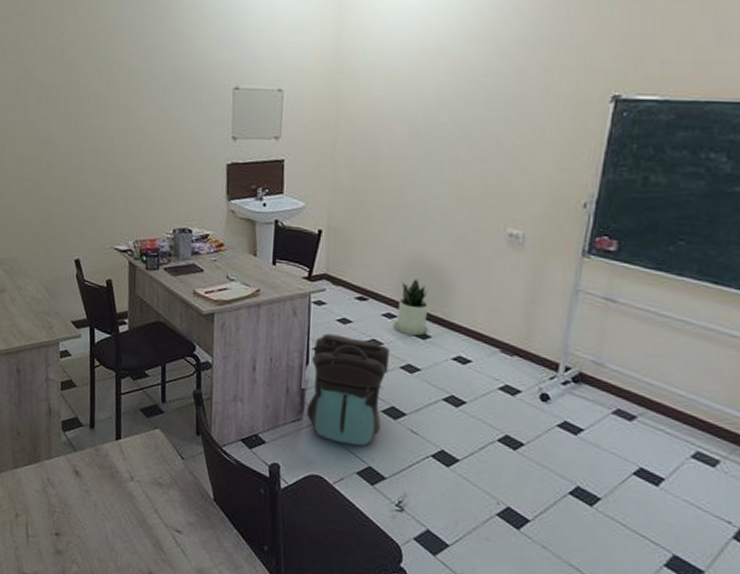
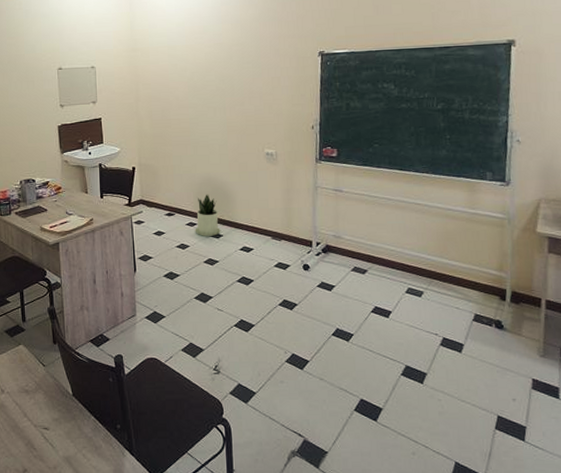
backpack: present [306,333,390,446] -> none [138,244,195,328]

